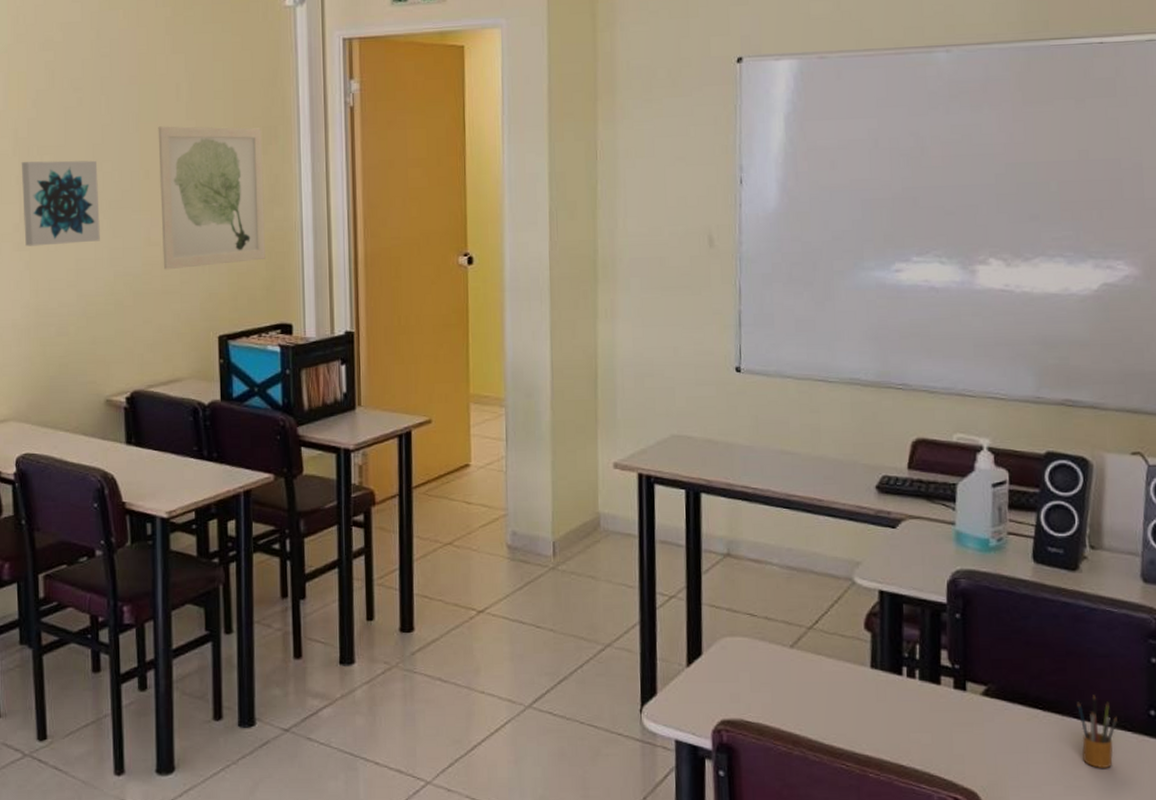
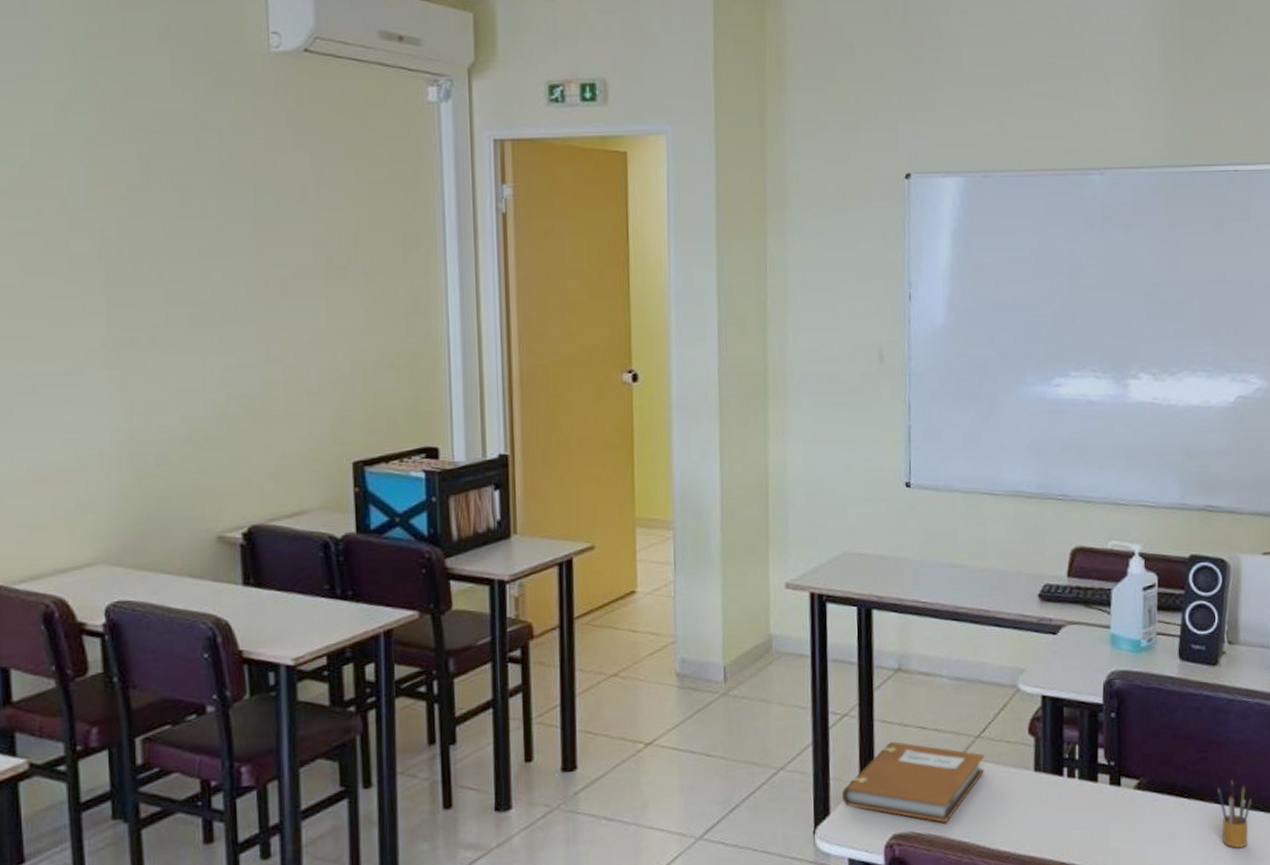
wall art: present [21,160,100,247] -> none [108,266,209,364]
wall art: present [158,126,265,270] -> none [279,229,407,390]
notebook: none [668,627,817,713] -> present [841,741,985,823]

